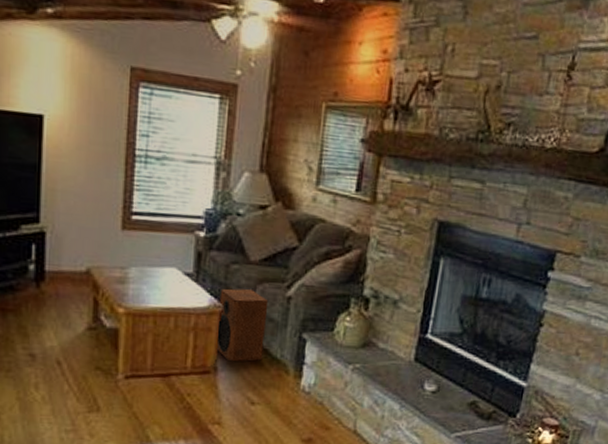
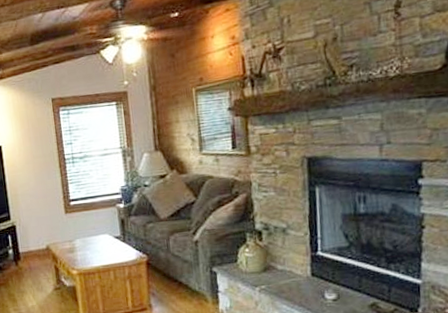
speaker: present [214,288,269,362] -> none [142,240,185,299]

